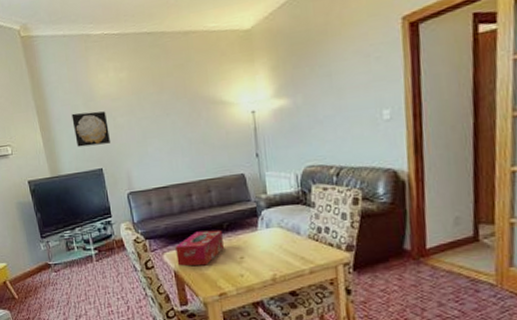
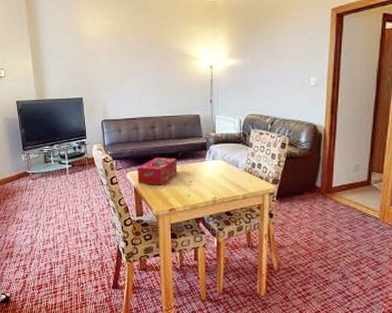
wall art: present [71,111,110,148] -> none [60,49,91,78]

